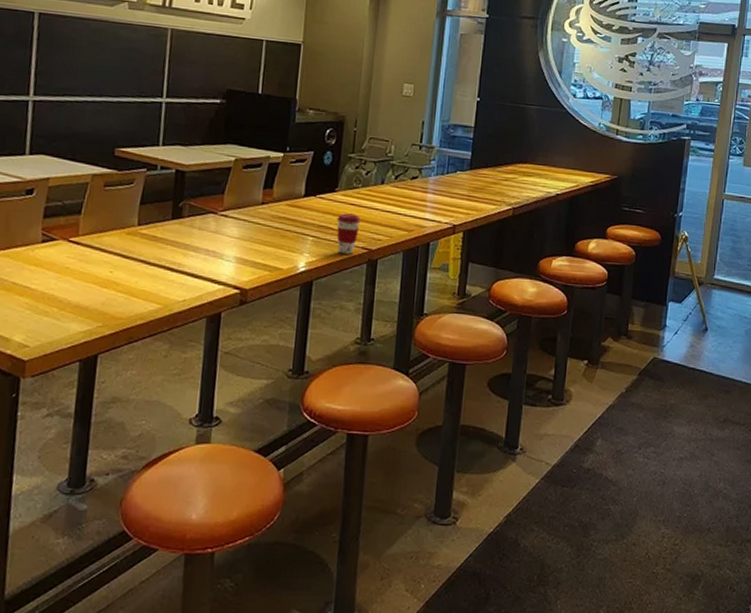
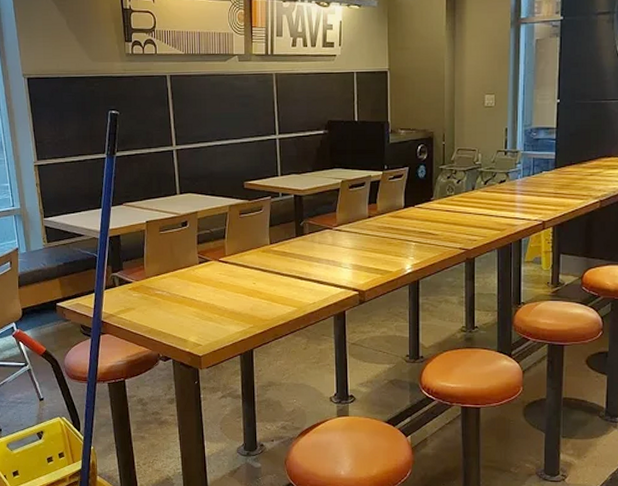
coffee cup: present [336,213,361,254] -> none [435,219,456,255]

